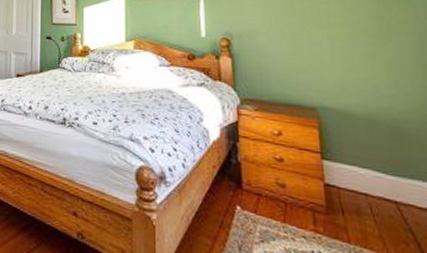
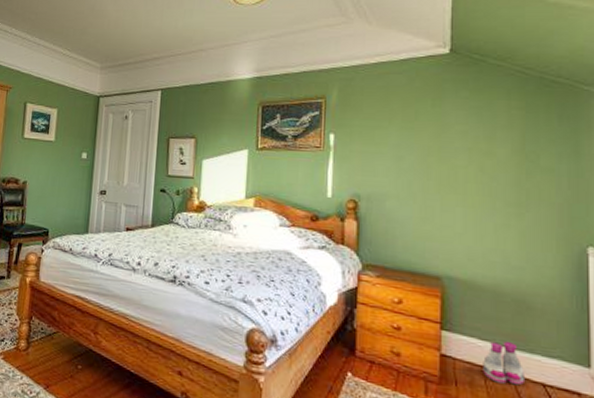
boots: none [366,169,411,212] -> present [483,342,526,386]

